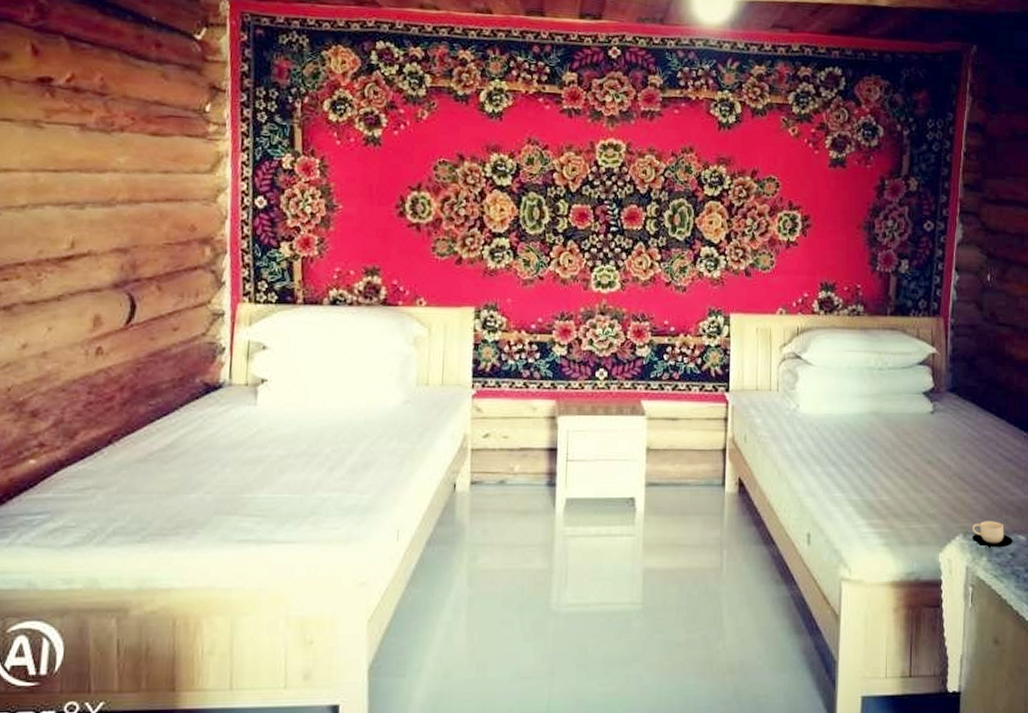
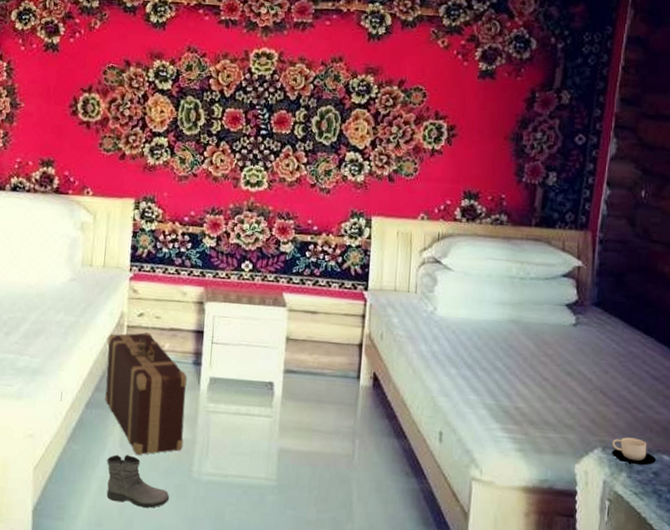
suitcase: none [449,454,541,593] -> present [105,332,188,456]
boot: none [453,593,527,650] -> present [106,454,170,508]

